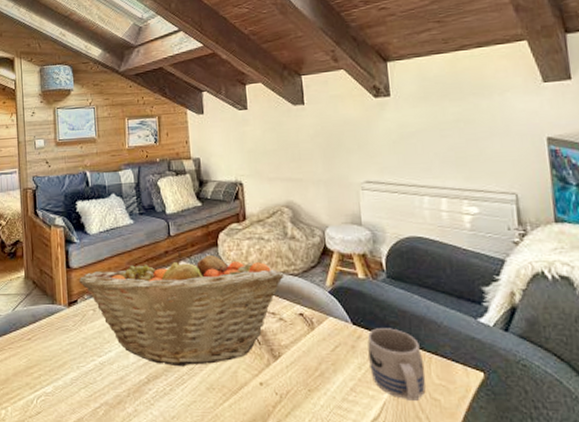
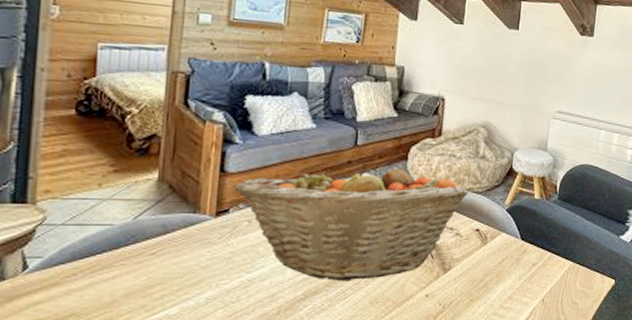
mug: present [367,328,426,401] -> none [528,243,573,305]

